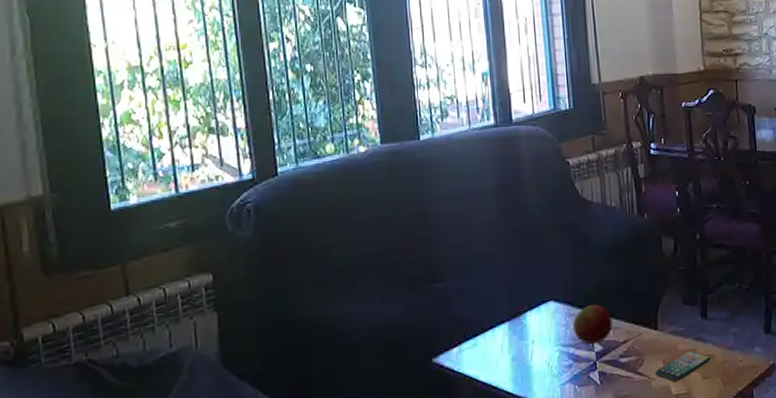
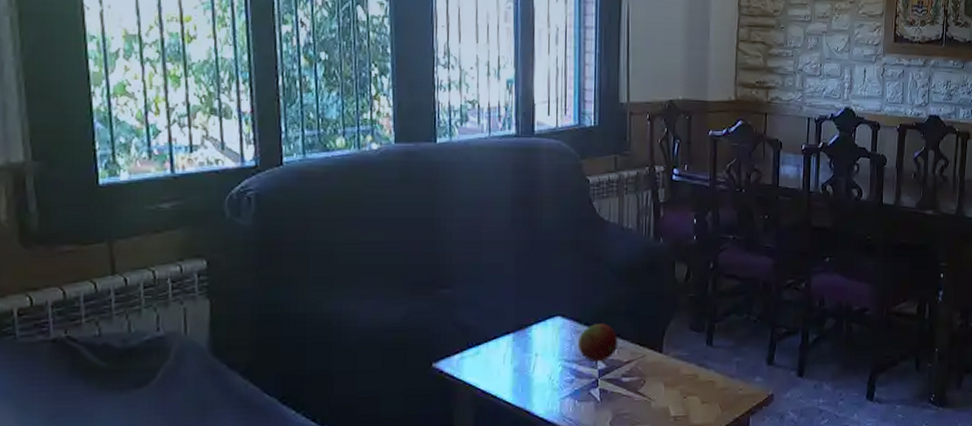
smartphone: present [655,351,711,382] -> none [656,376,712,405]

